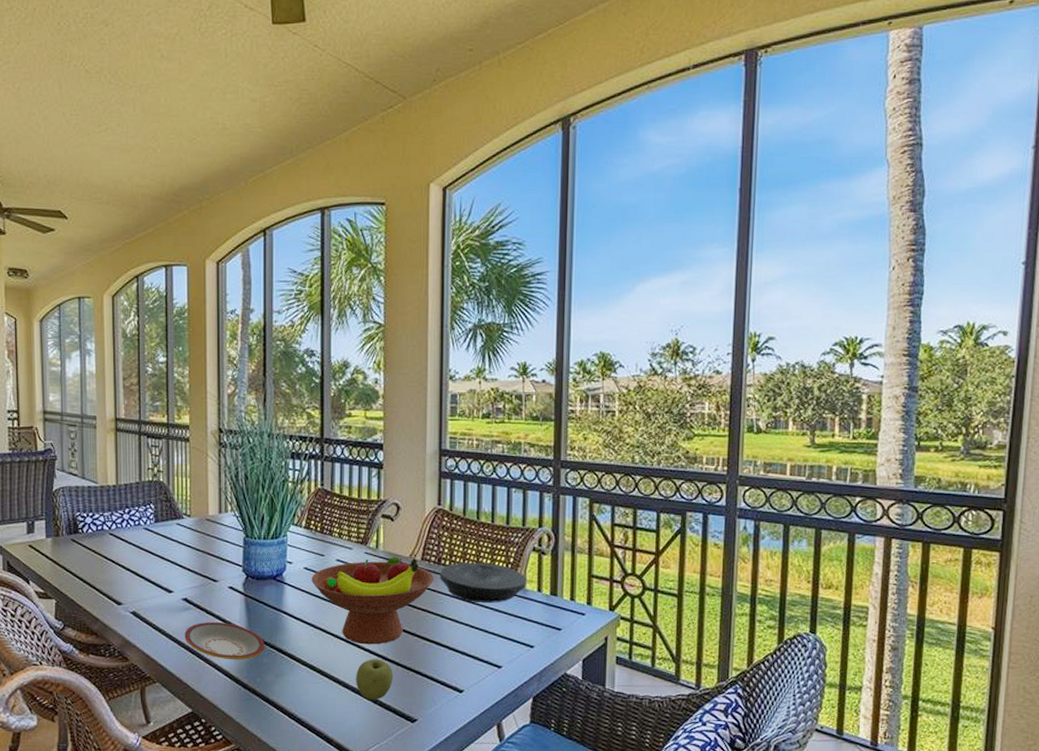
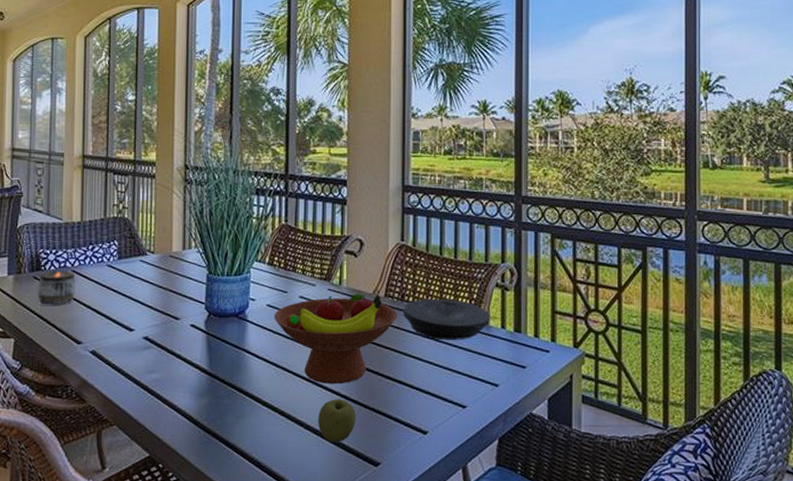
candle holder: none [76,534,115,567] -> present [37,271,77,305]
plate: present [184,621,265,660] -> none [144,361,226,401]

